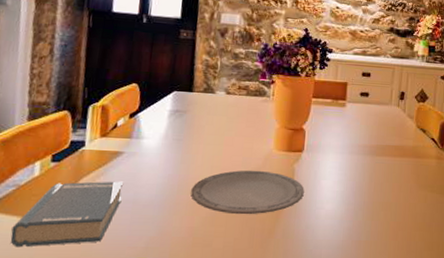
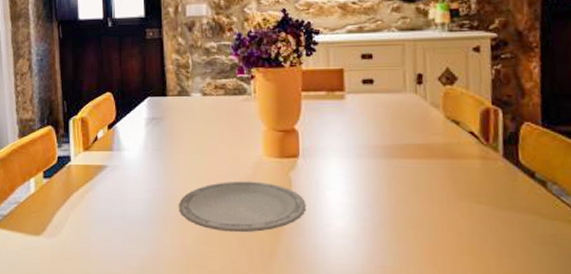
hardback book: present [10,181,123,248] -> none [18,196,111,264]

